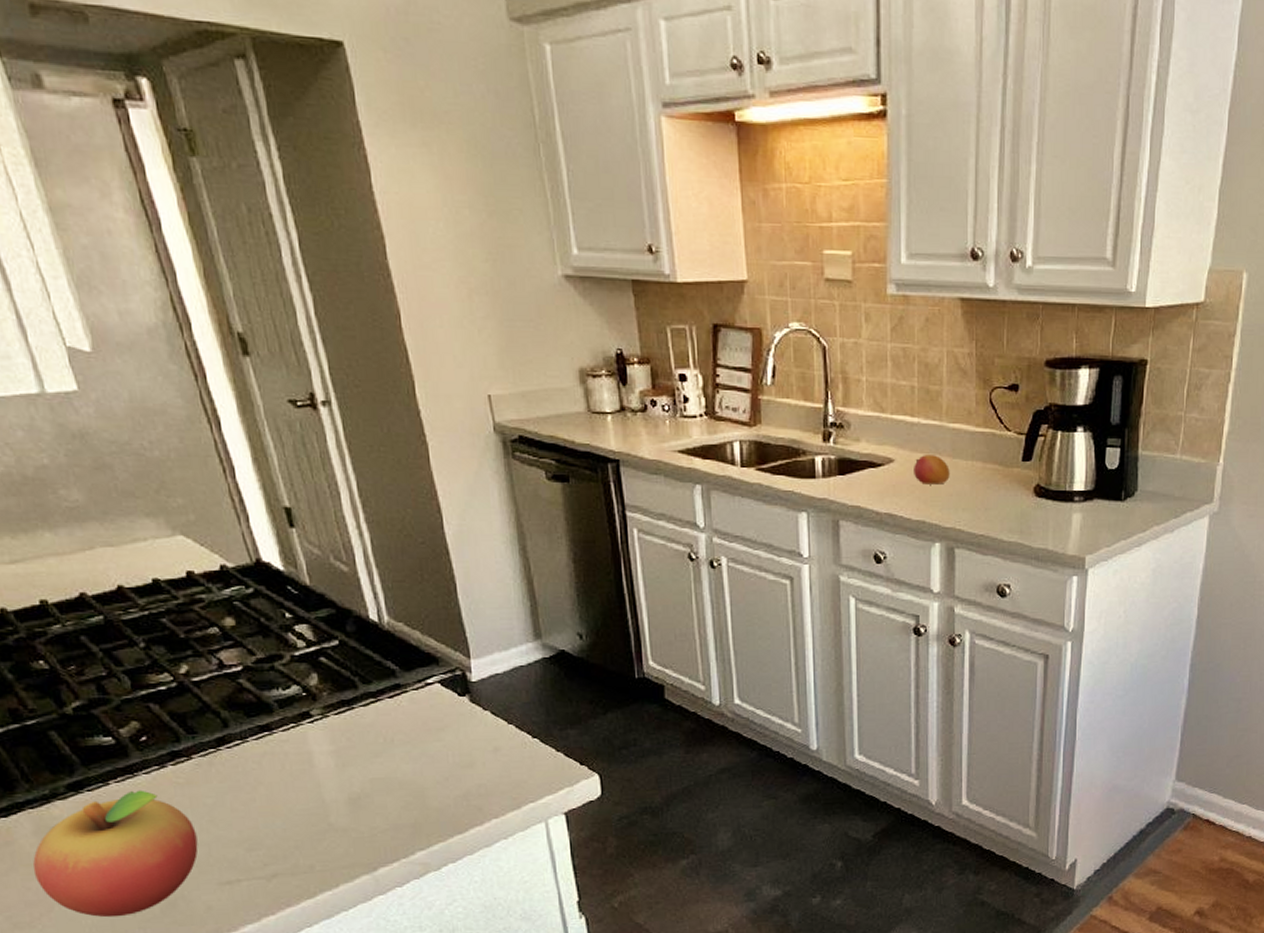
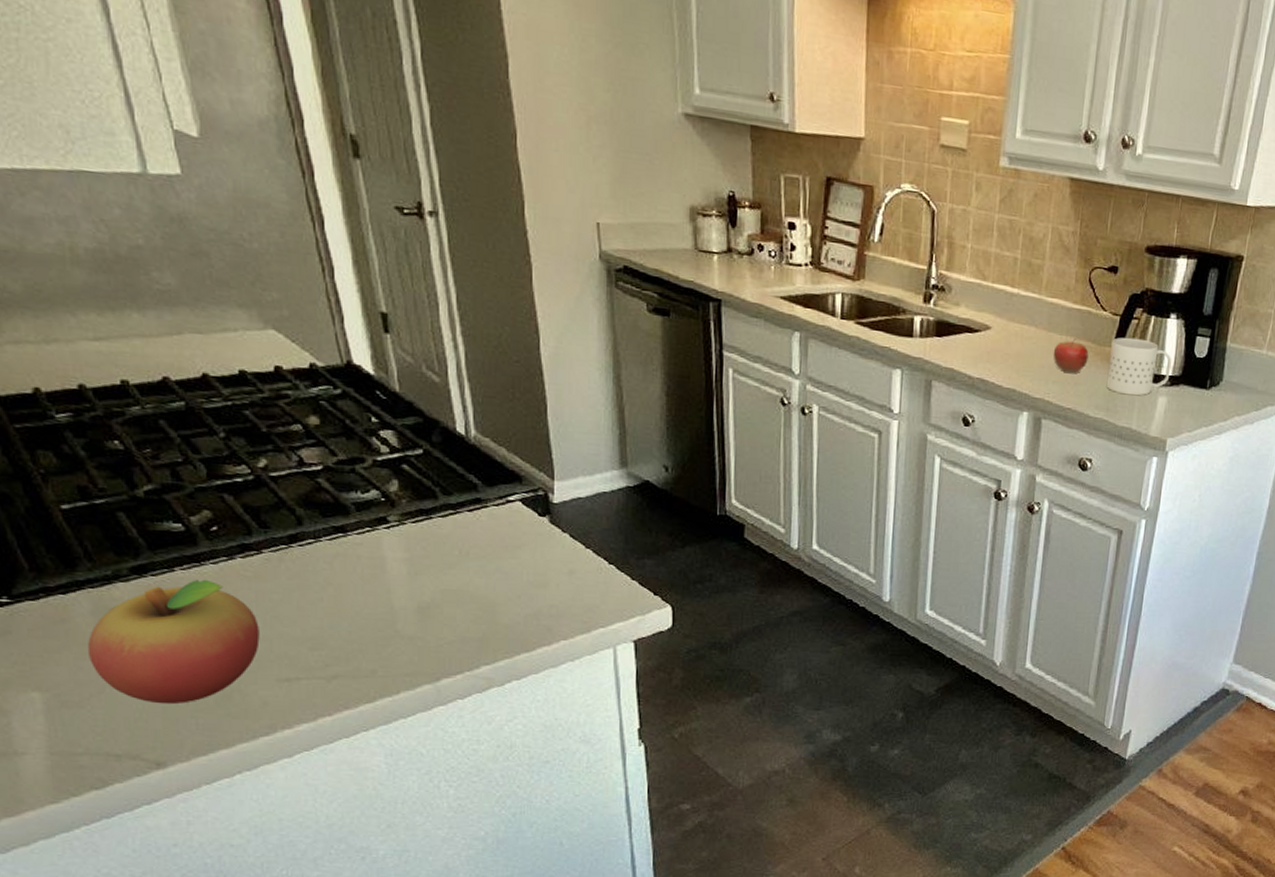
fruit: present [914,455,950,485] -> none [1009,325,1044,356]
fruit: none [960,463,997,498] -> present [1053,338,1089,373]
mug: none [1018,456,1083,515] -> present [1106,337,1172,396]

